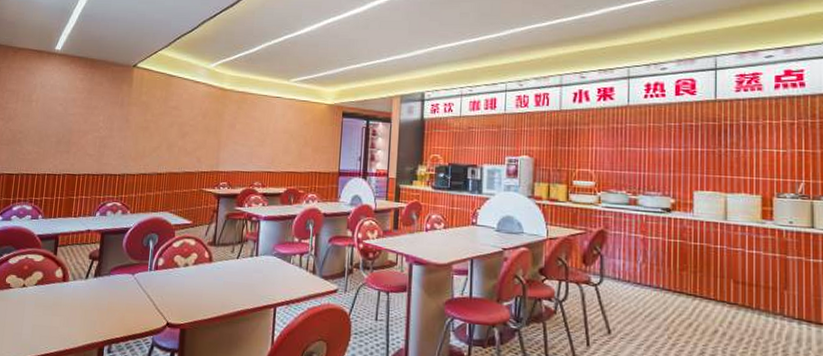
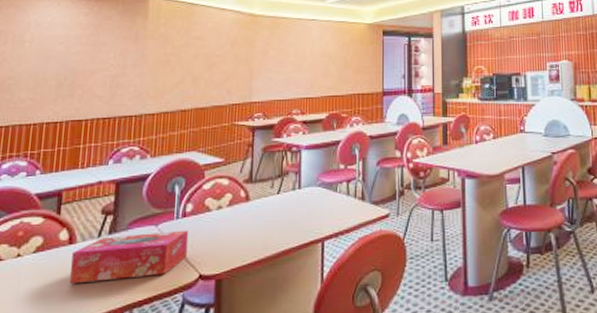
tissue box: none [63,279,160,318] -> present [70,230,189,284]

